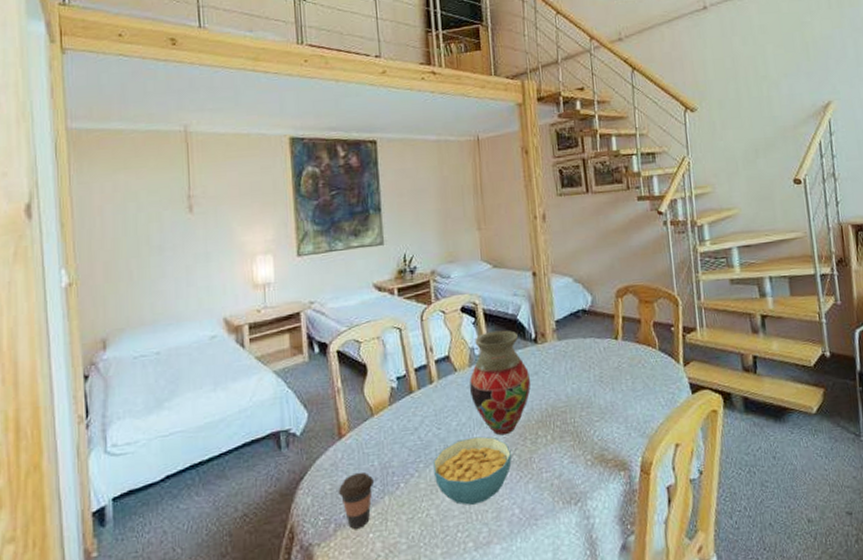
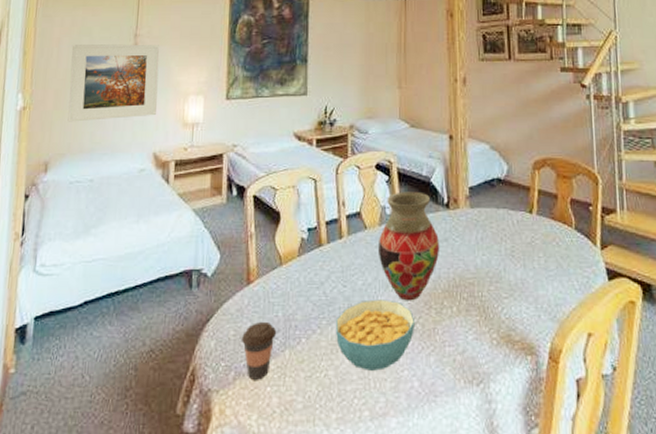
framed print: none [117,205,222,295] -> present [67,44,160,122]

